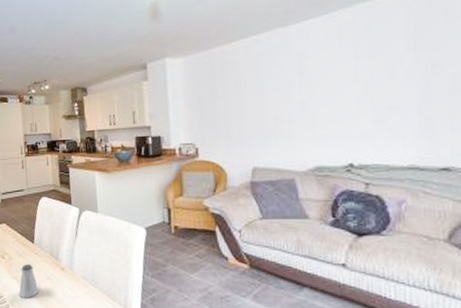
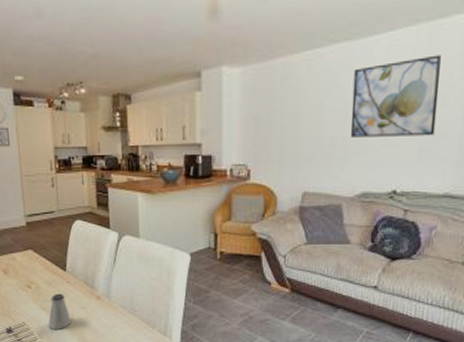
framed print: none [292,31,388,114] -> present [350,55,441,138]

